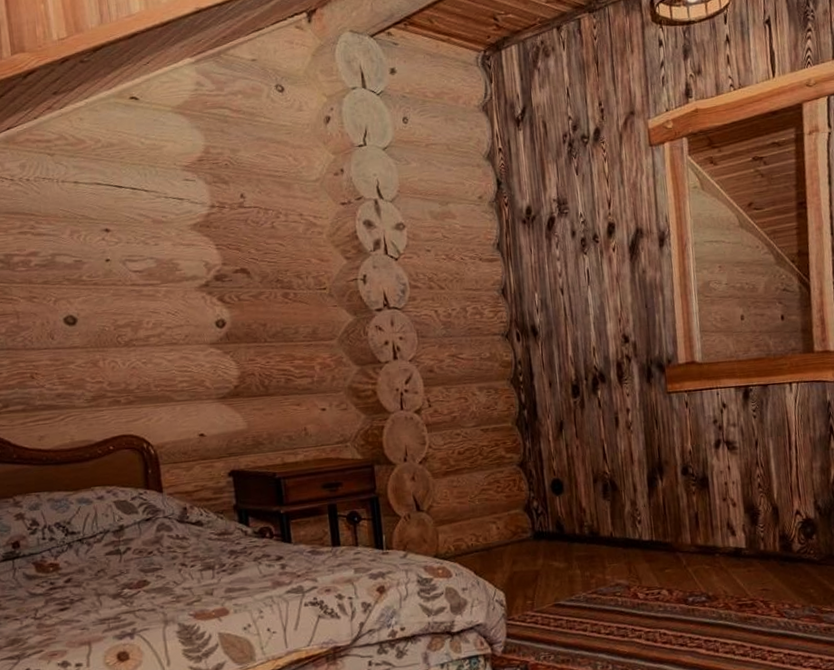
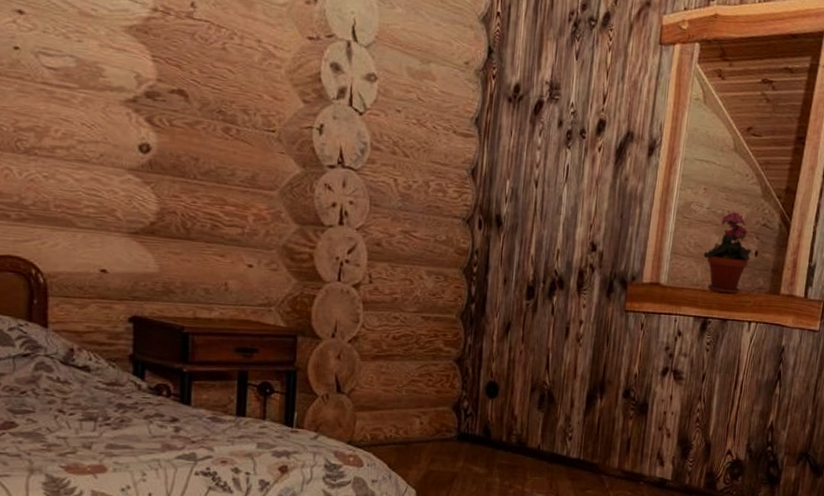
potted plant: none [731,282,778,362] -> present [703,211,752,295]

